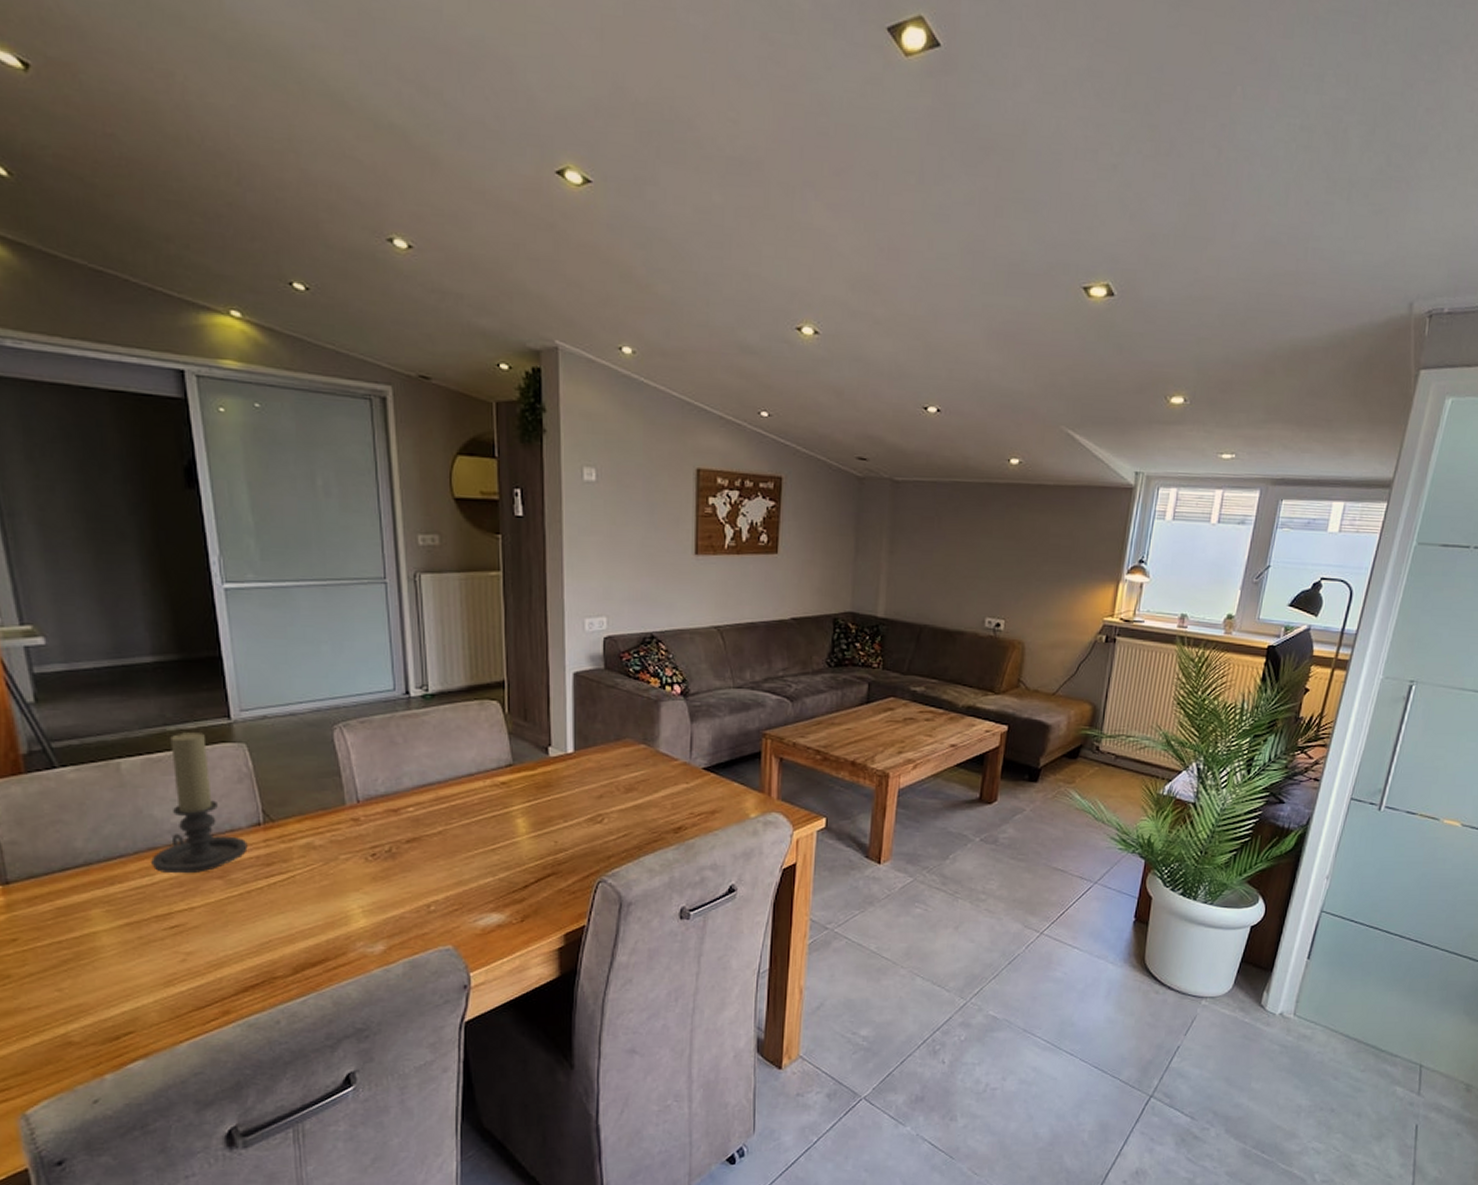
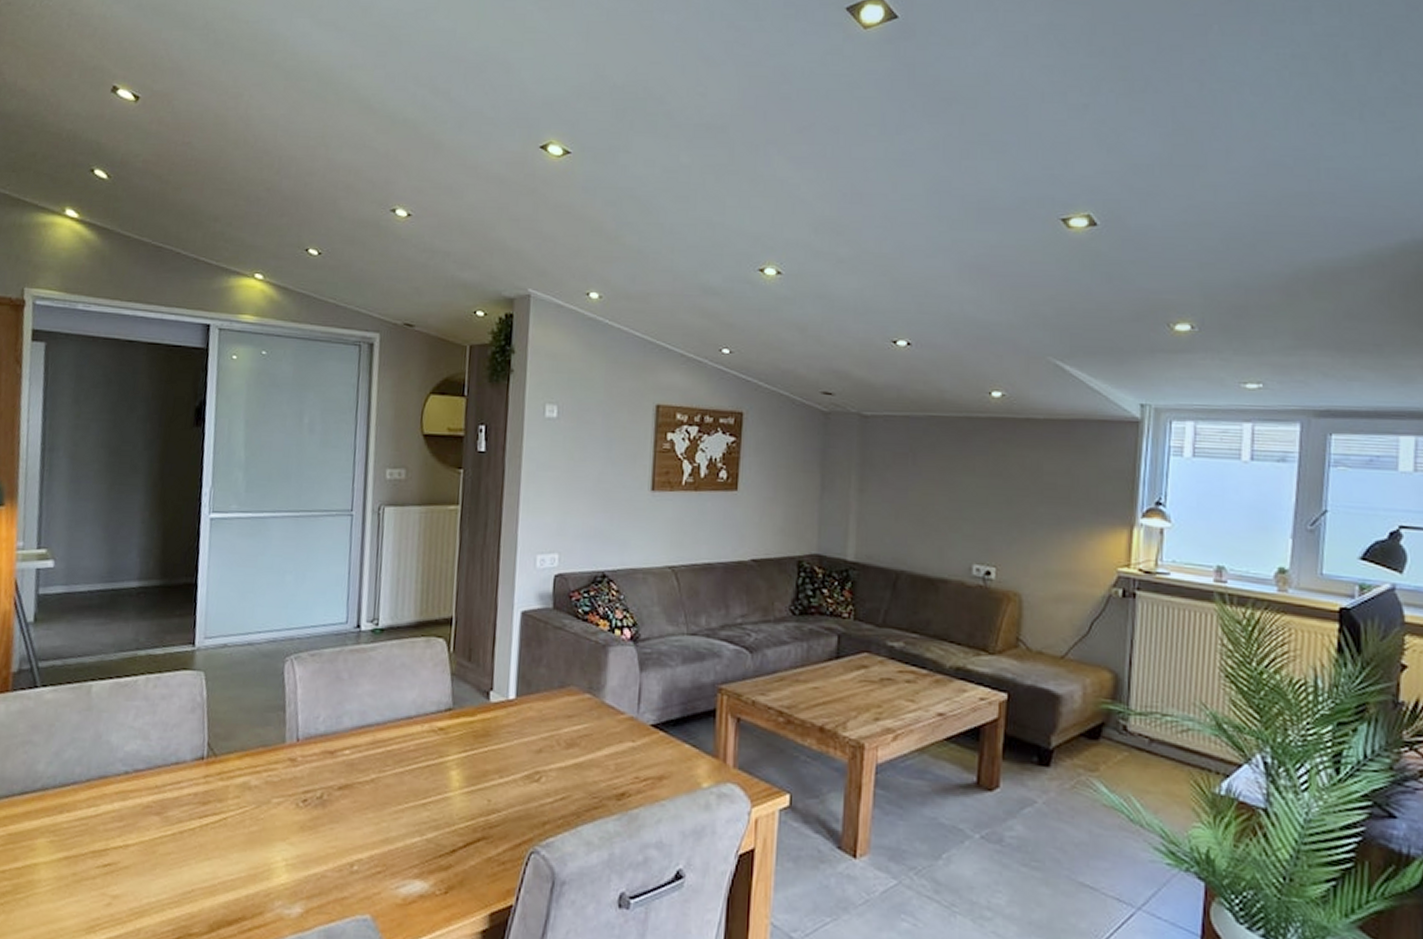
candle holder: present [151,732,248,874] -> none [99,657,189,808]

